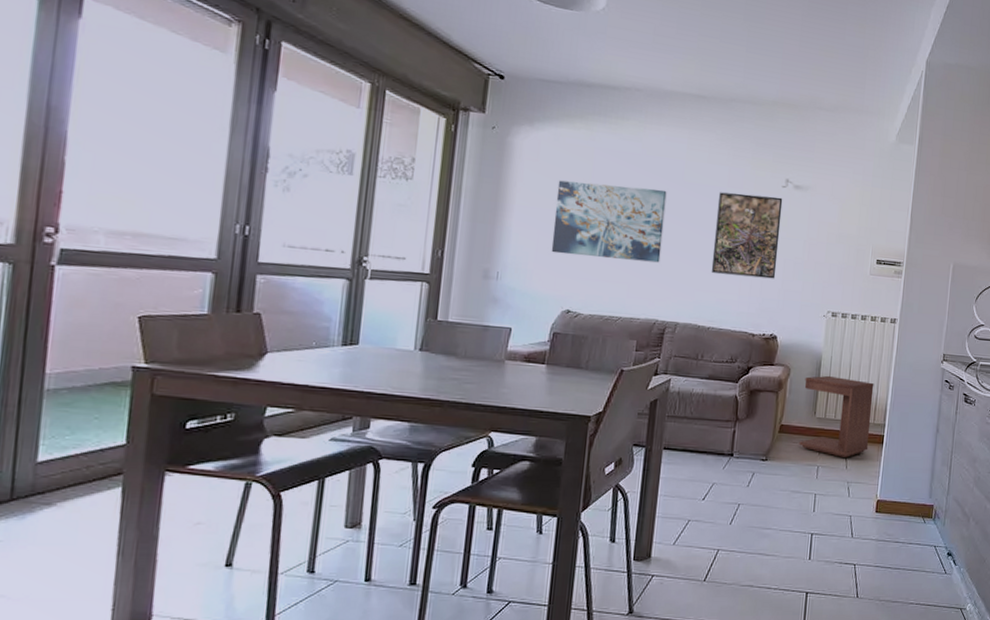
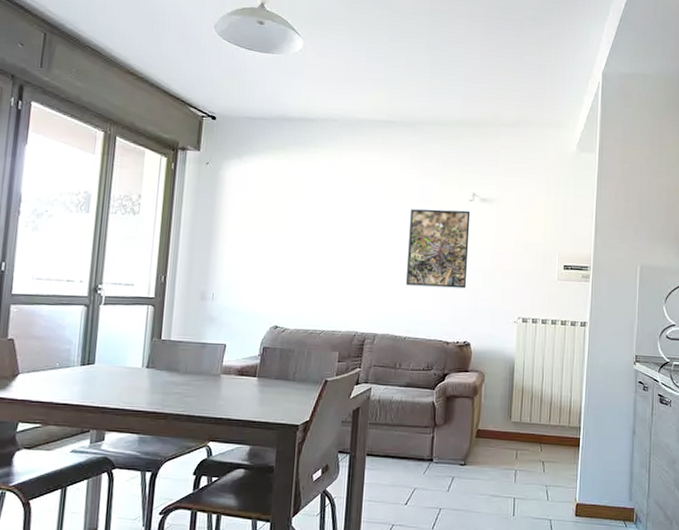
wall art: present [551,180,667,263] -> none [259,207,362,278]
side table: present [799,375,874,457] -> none [496,380,567,461]

